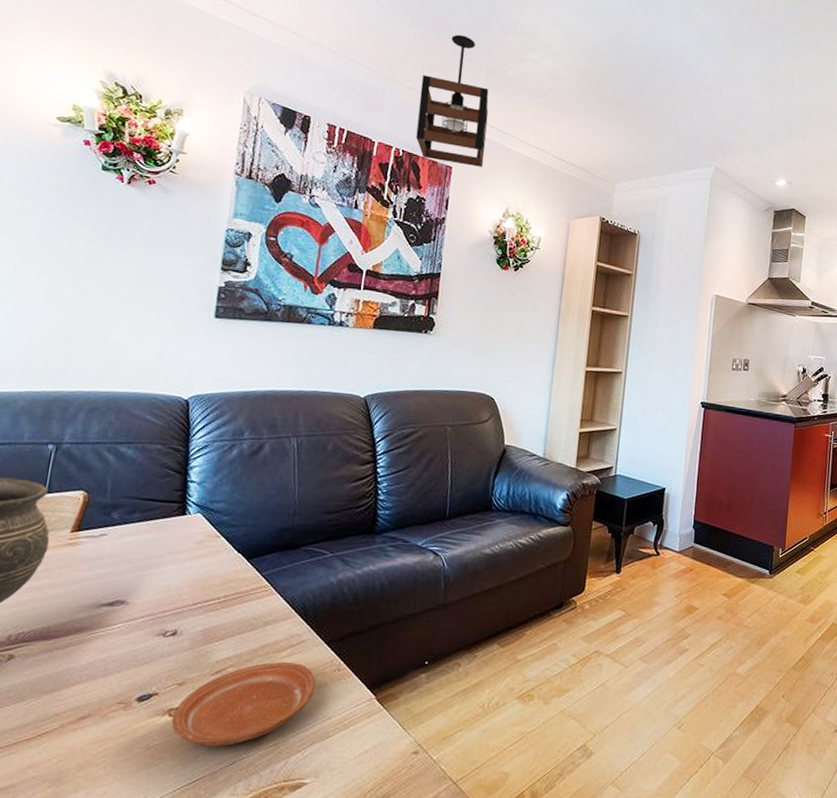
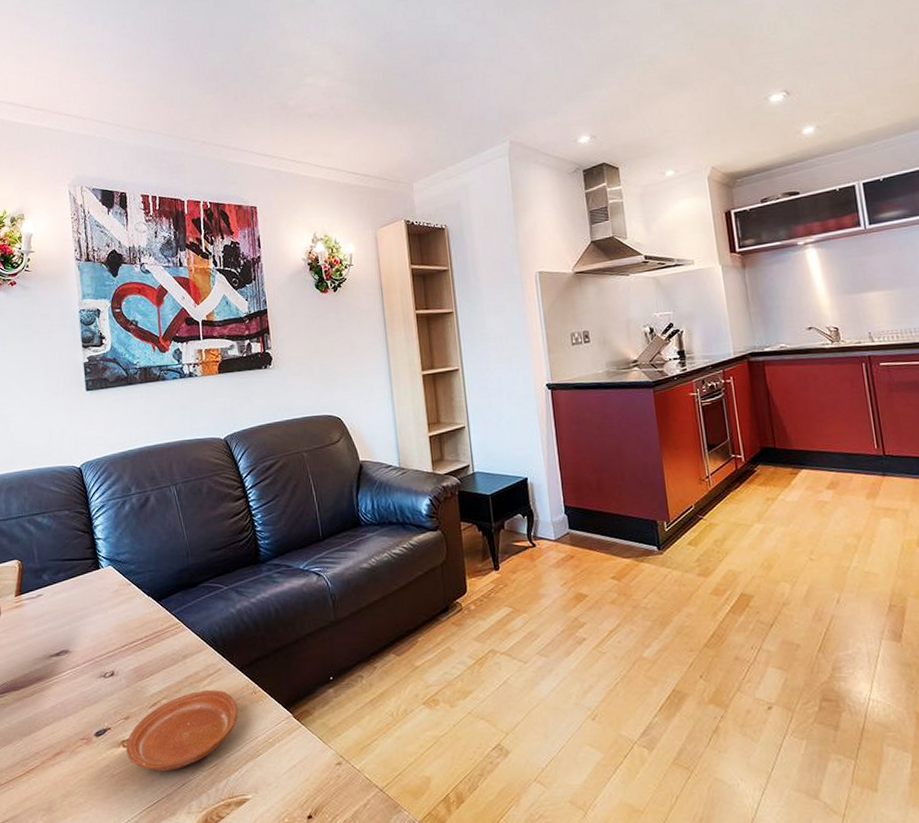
pendant light: present [415,34,489,167] -> none [212,79,284,205]

